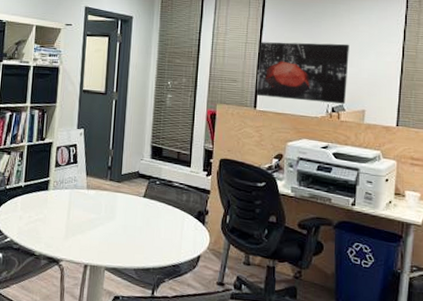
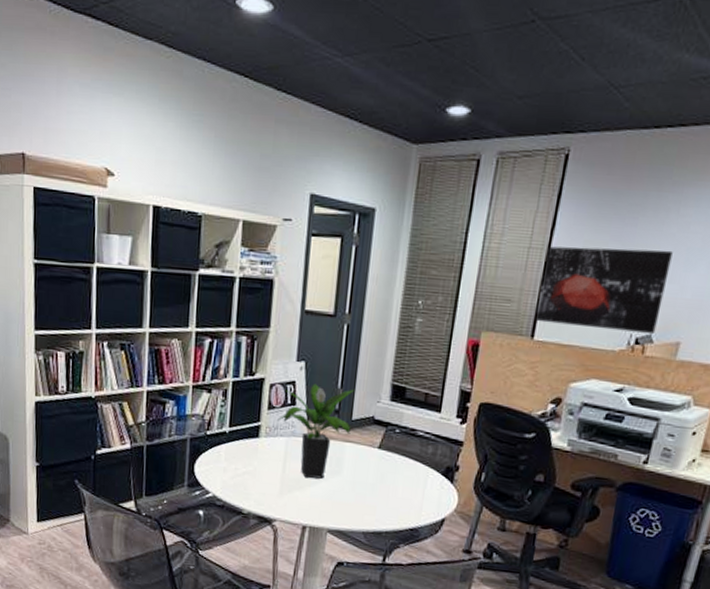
potted plant: none [63,146,123,224] -> present [278,383,355,479]

